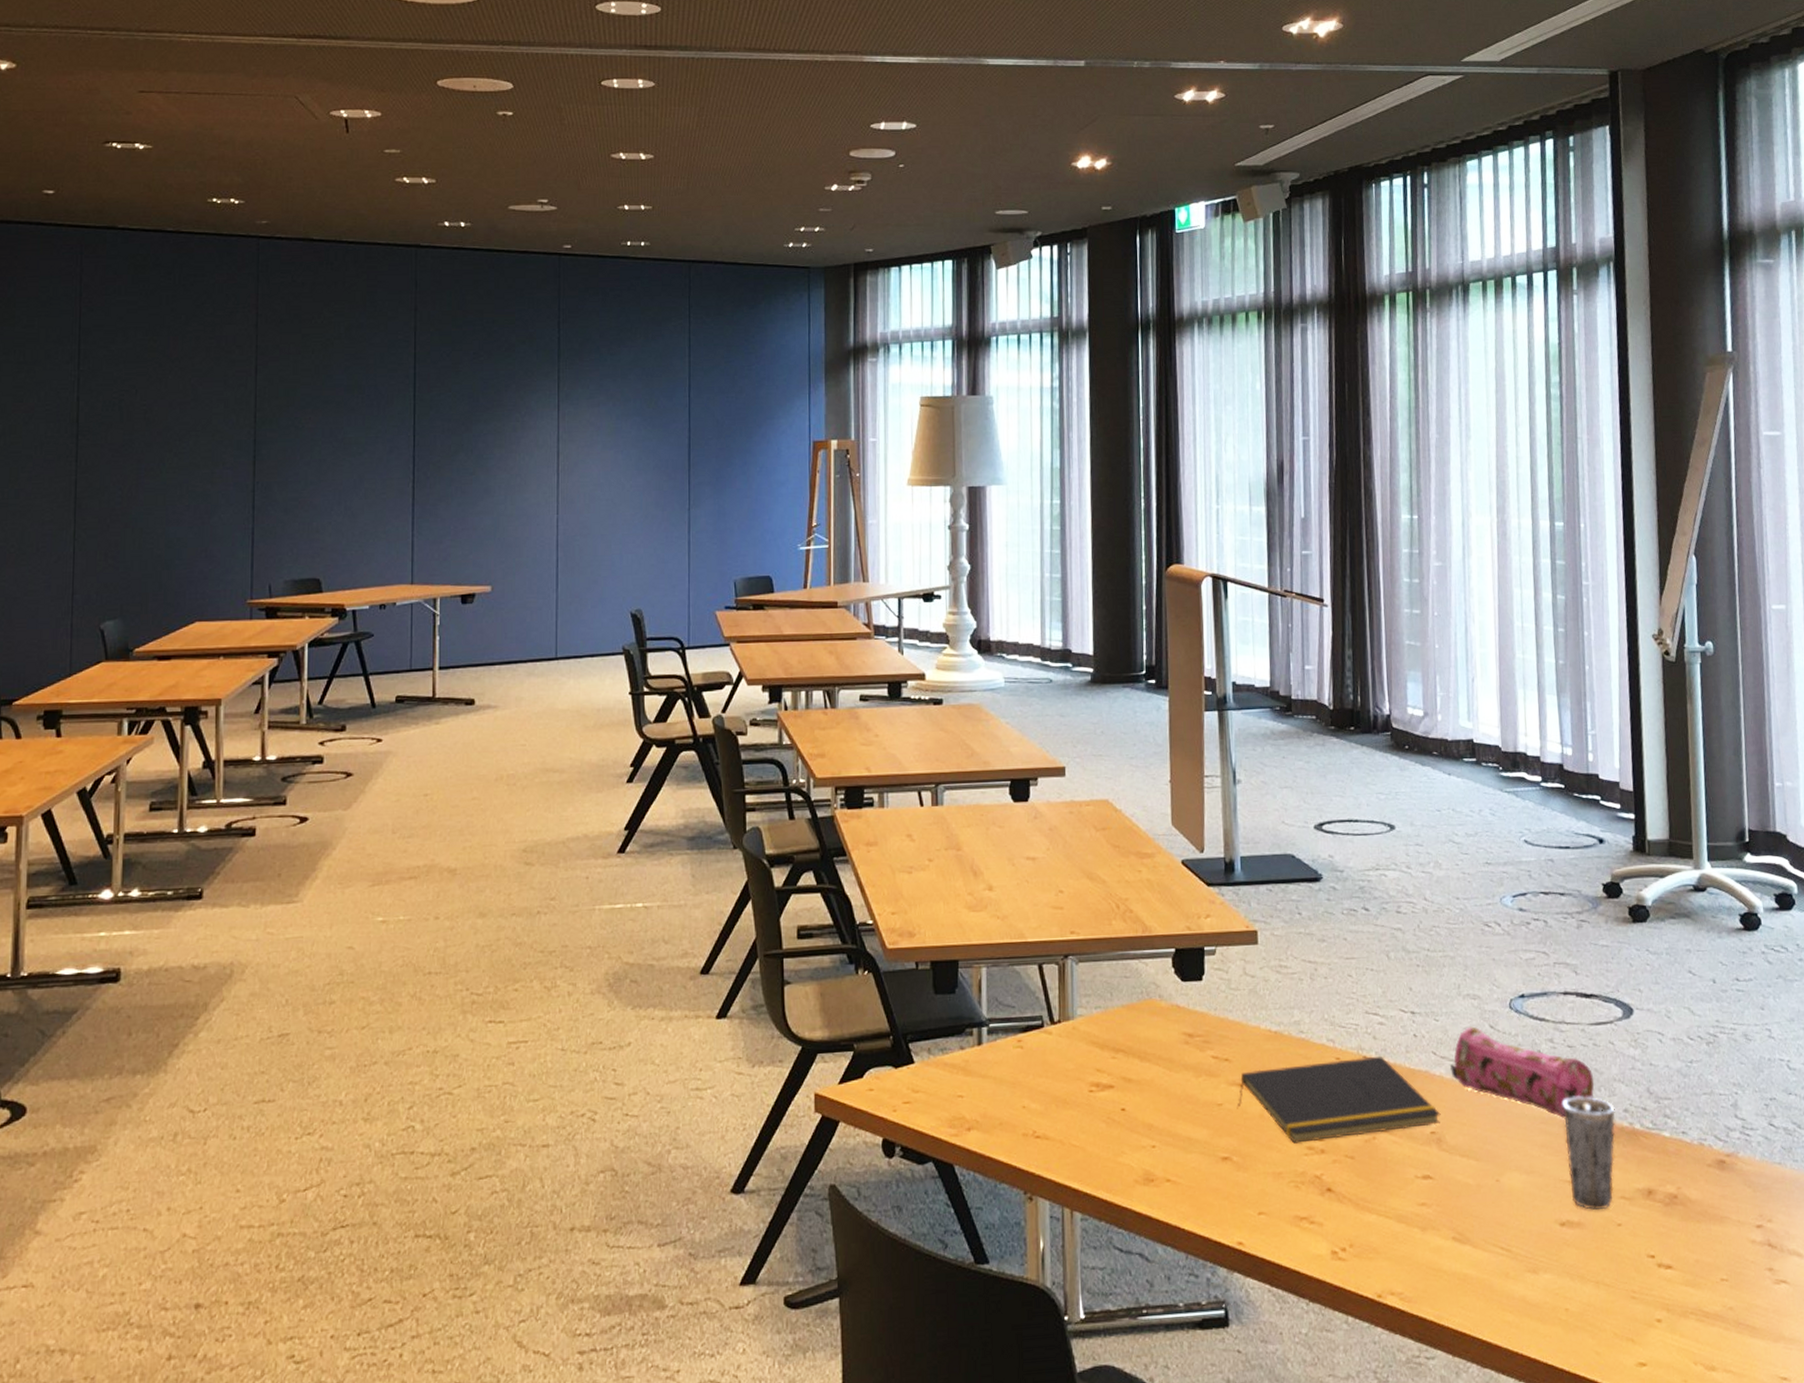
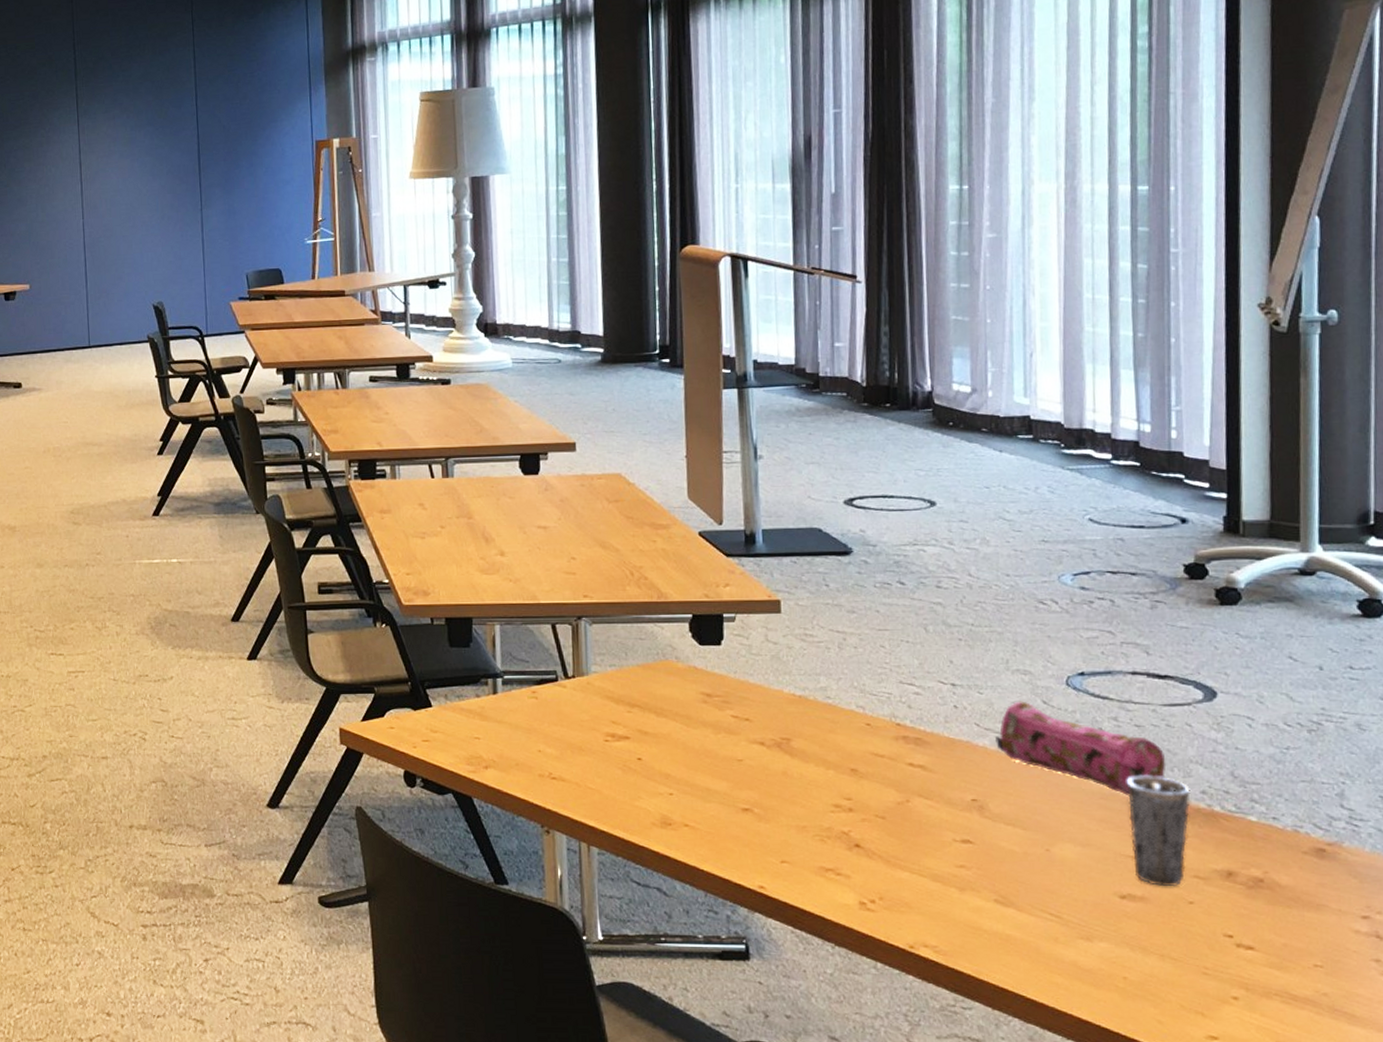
notepad: present [1238,1055,1441,1144] -> none [759,724,984,801]

